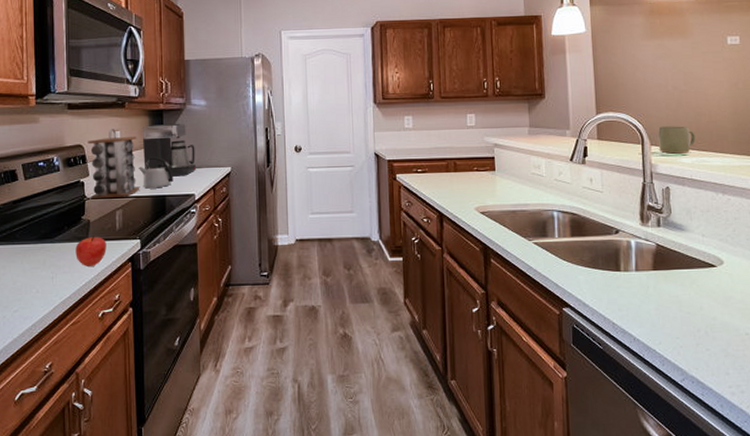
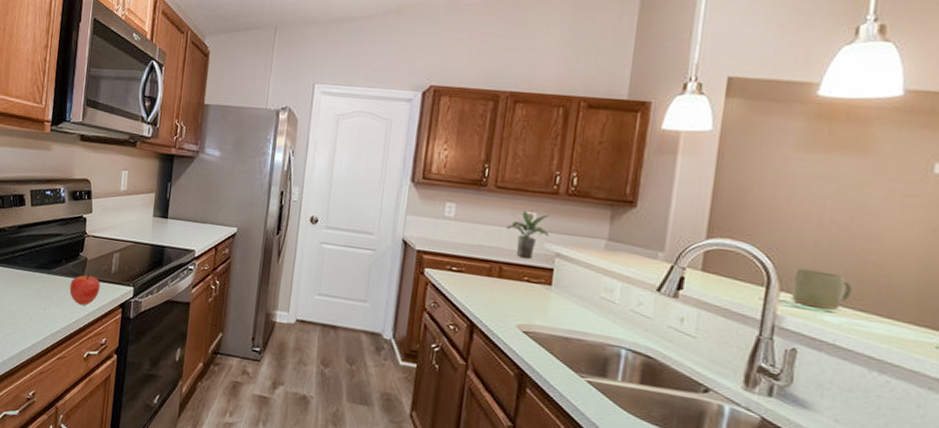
spice rack: present [88,128,140,199] -> none [91,166,144,241]
kettle: present [139,156,174,190] -> none [141,202,176,238]
coffee maker: present [142,123,196,177] -> none [147,169,202,230]
potted plant: none [453,114,487,153] -> present [505,211,550,260]

